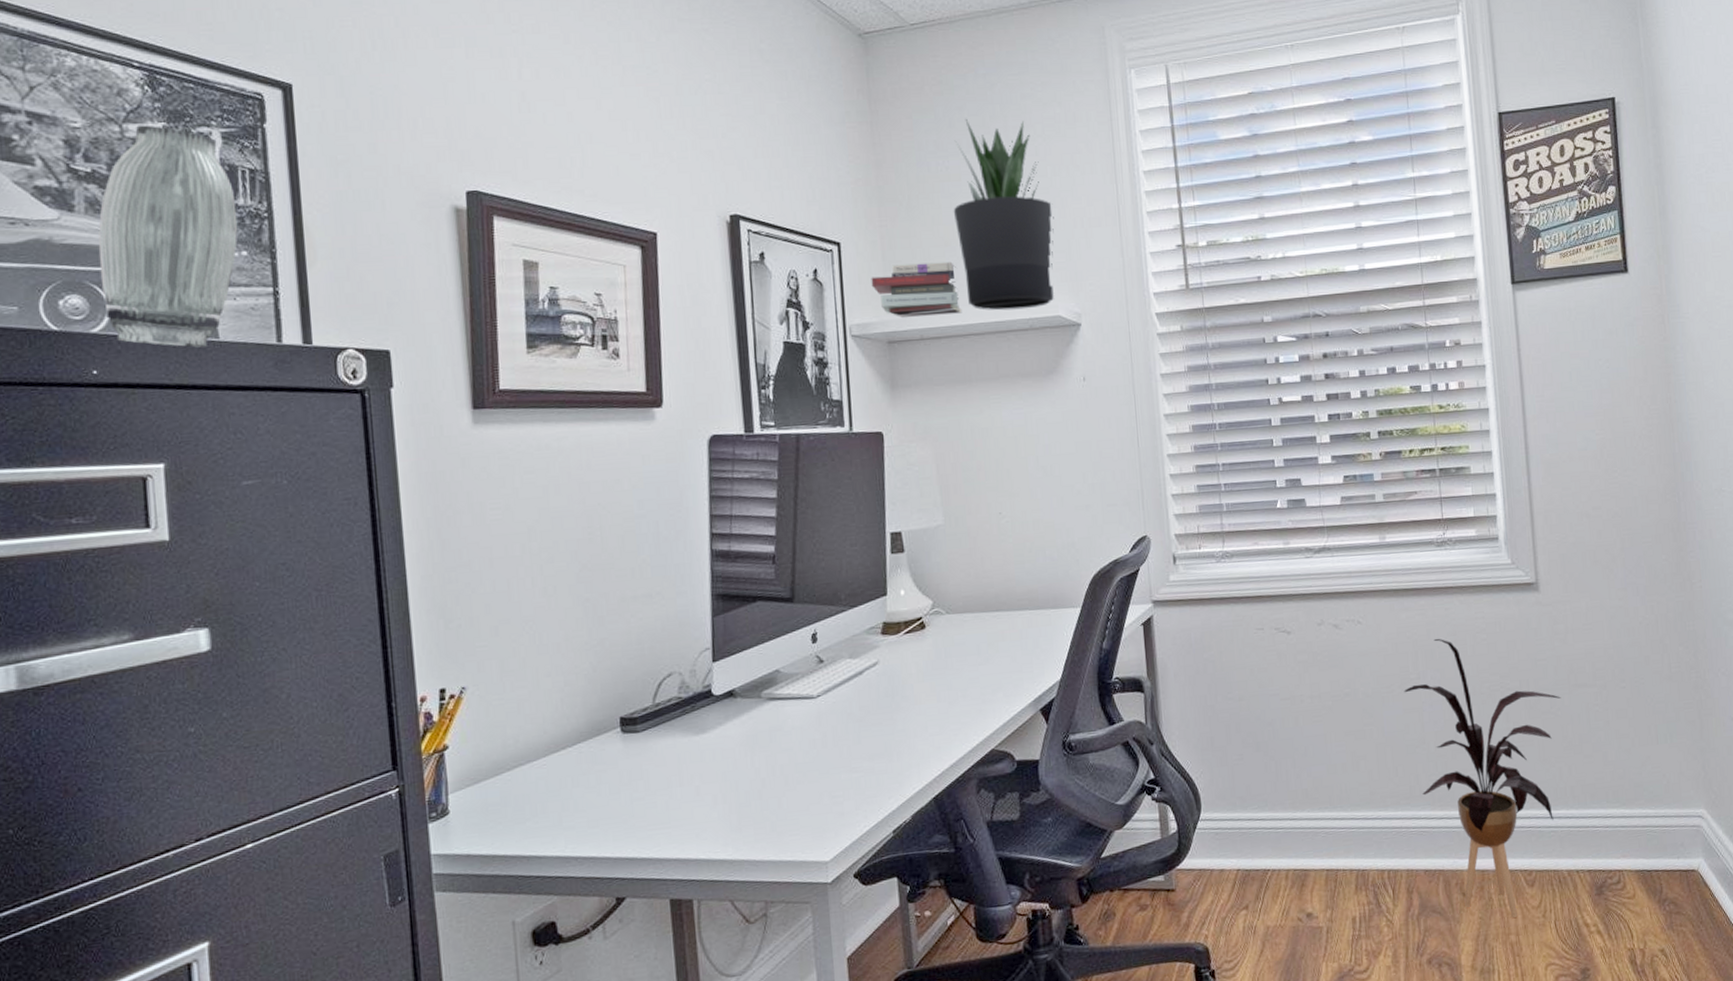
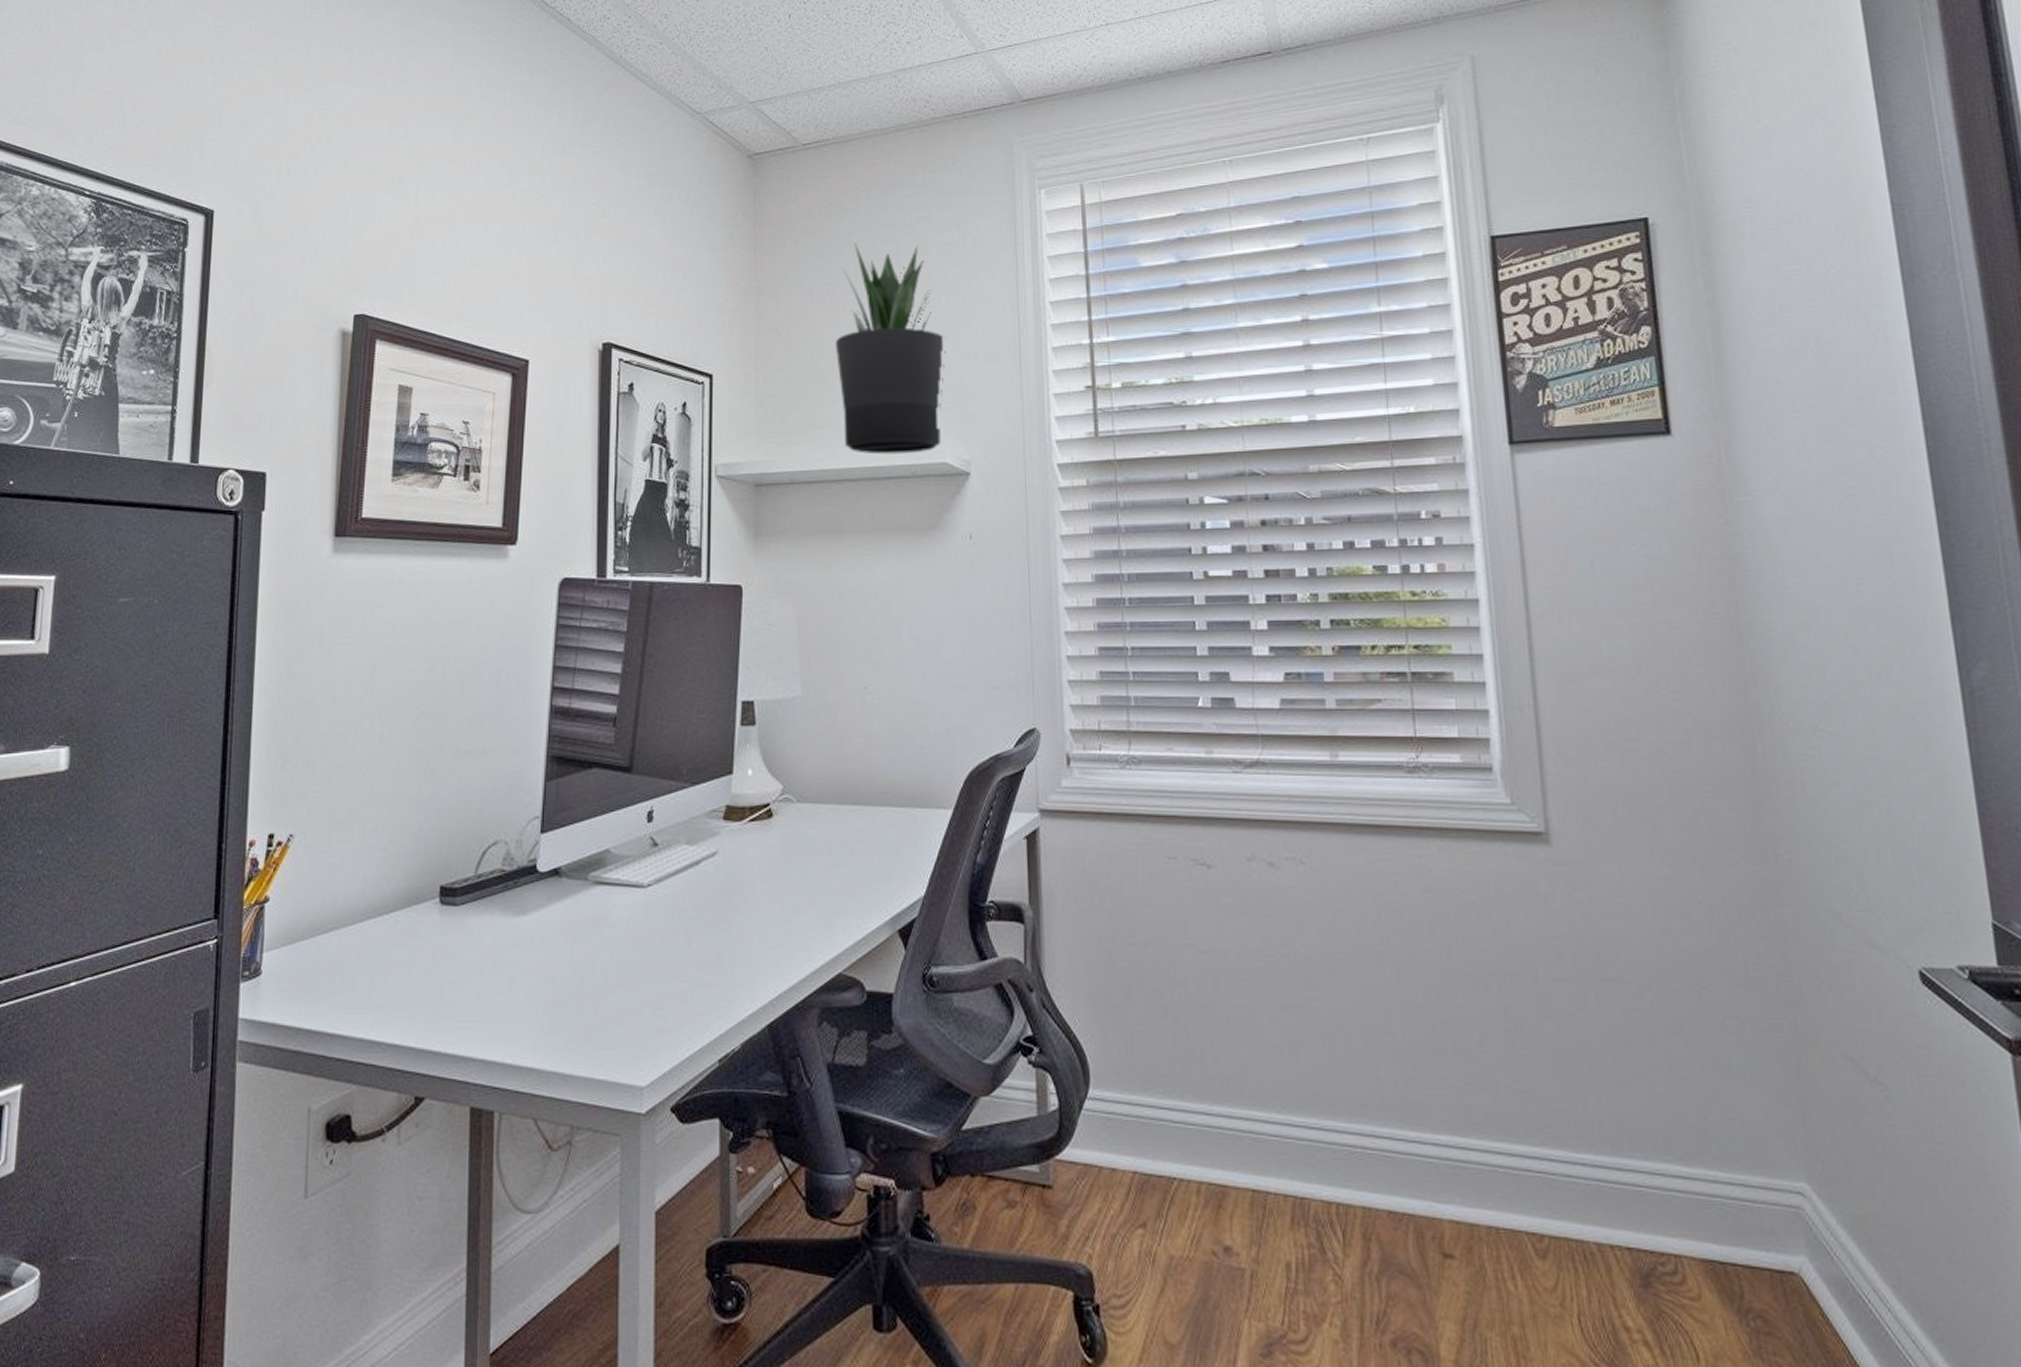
vase: present [98,125,238,348] -> none [29,249,152,462]
books: present [871,261,962,319] -> none [742,398,838,459]
house plant: present [1404,638,1562,918] -> none [1361,894,1585,1300]

